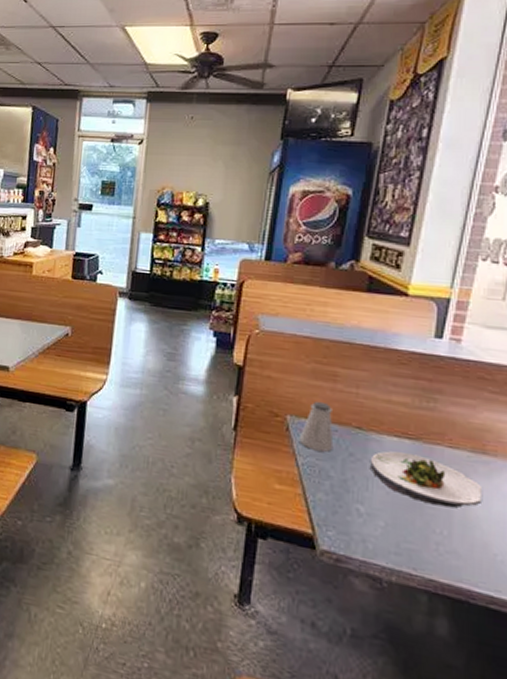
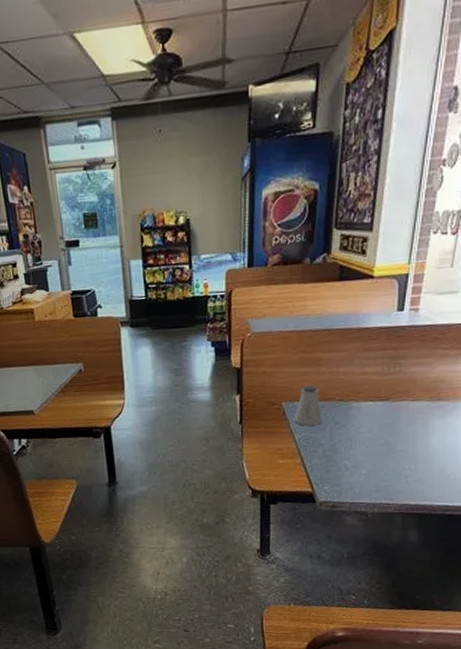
salad plate: present [369,451,481,508] -> none [352,412,438,449]

